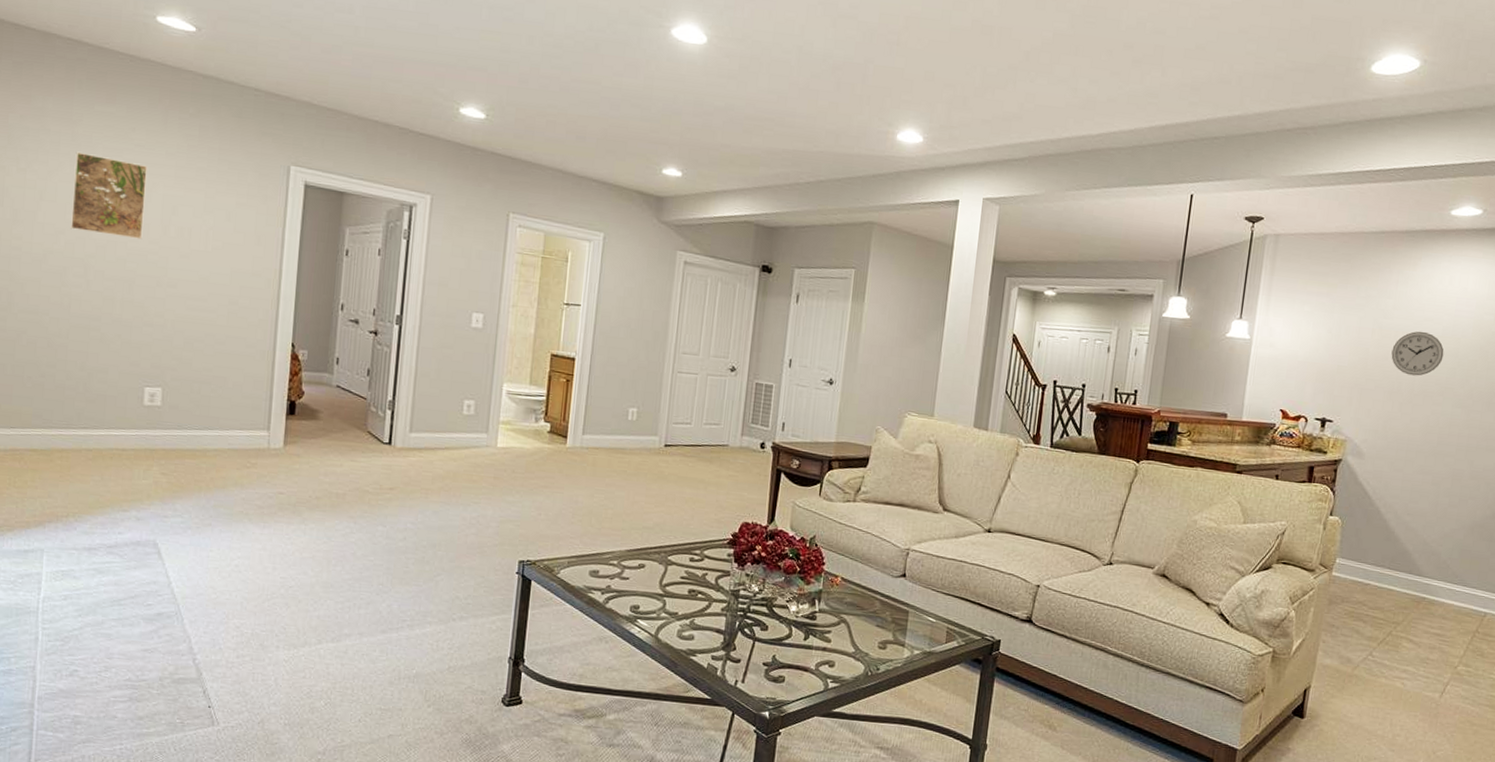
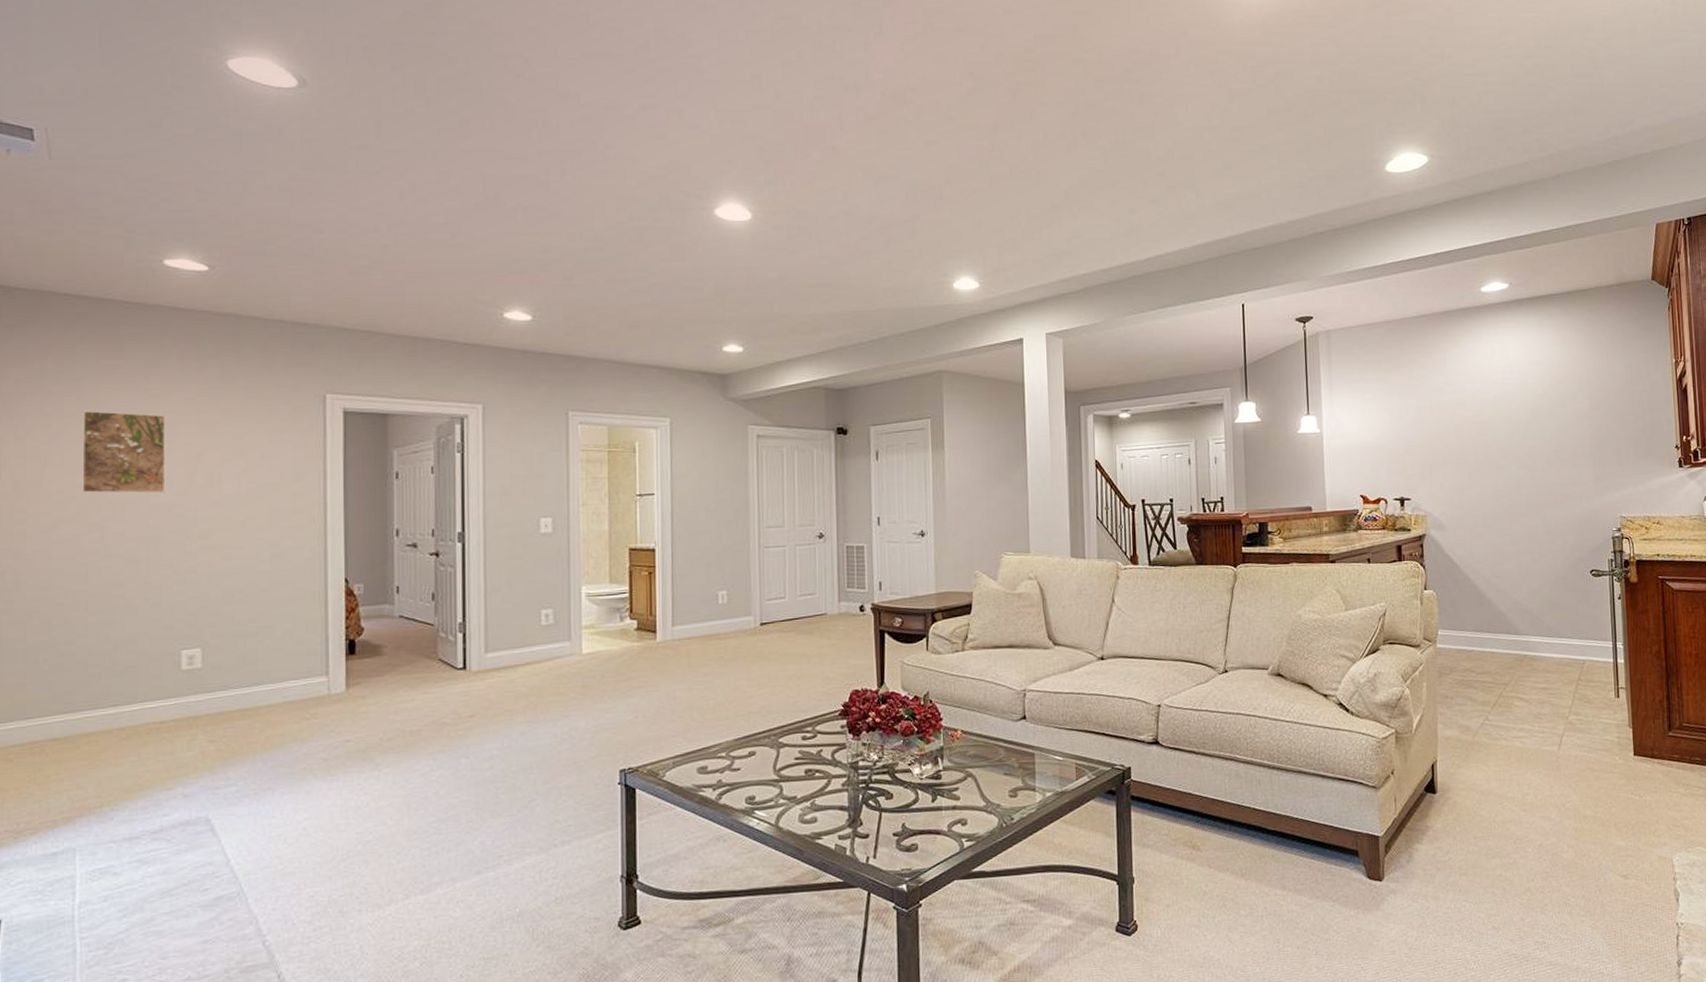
wall clock: present [1391,331,1444,376] -> none [1452,402,1500,445]

